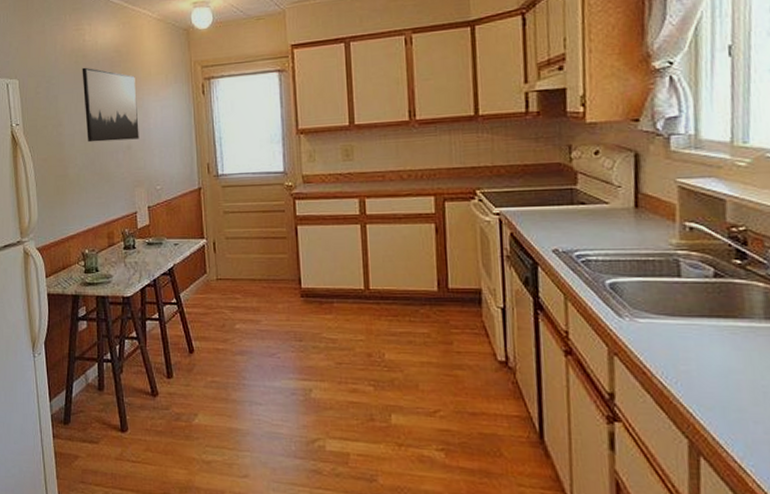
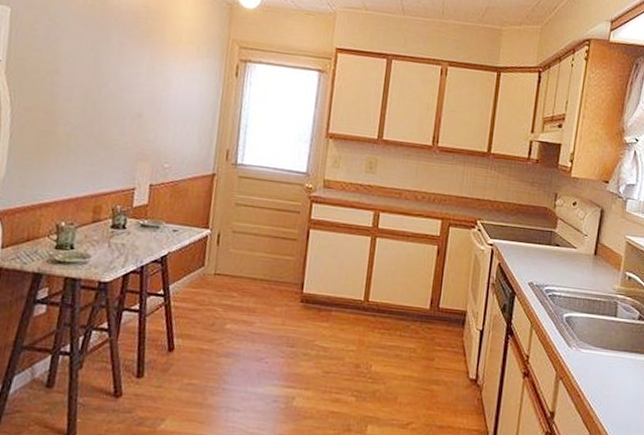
wall art: present [82,67,139,143] -> none [89,14,162,109]

